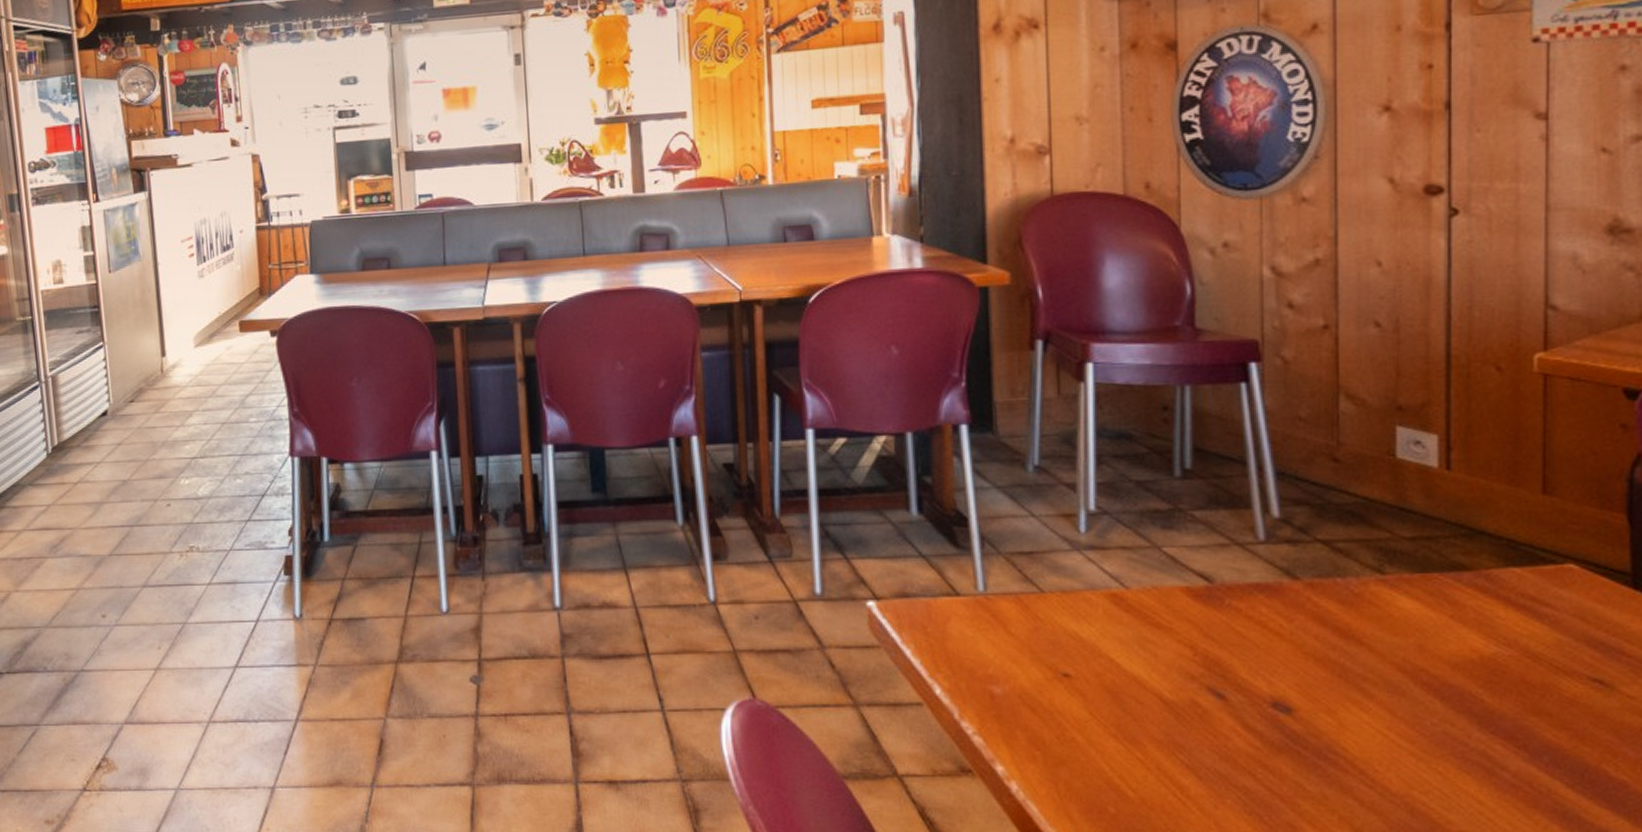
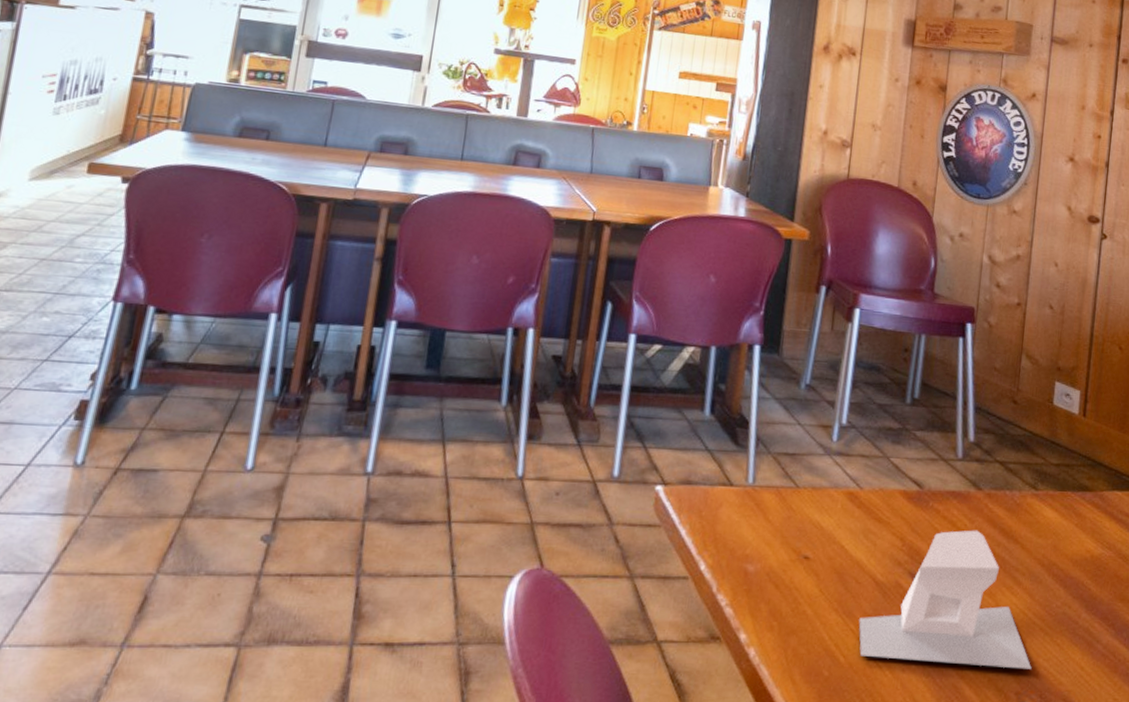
napkin holder: none [1147,631,1403,804] -> present [859,530,1032,669]

